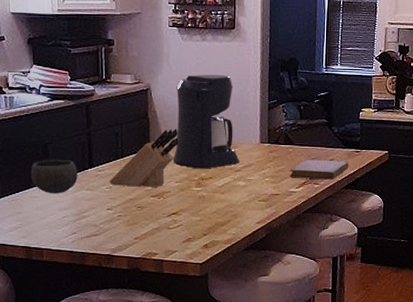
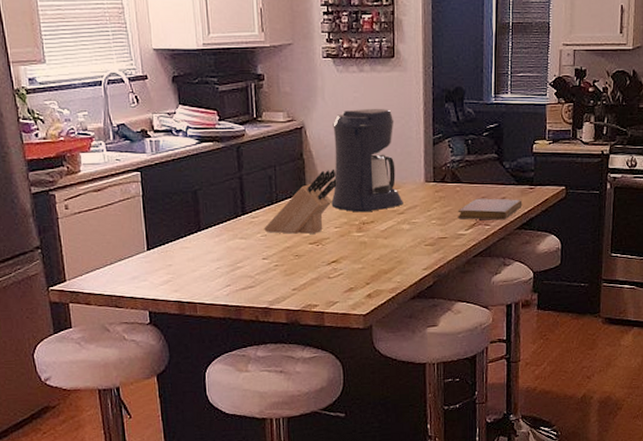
bowl: present [30,159,78,193] -> none [180,206,231,243]

